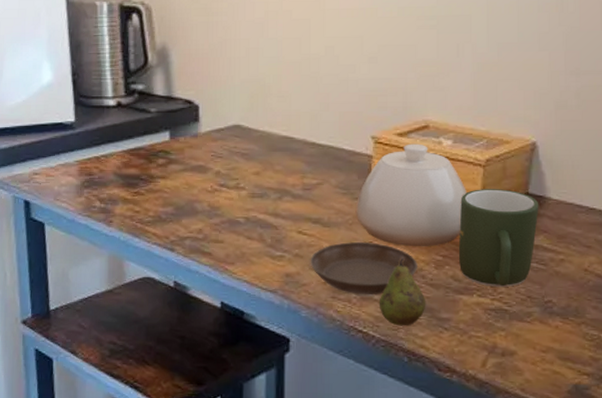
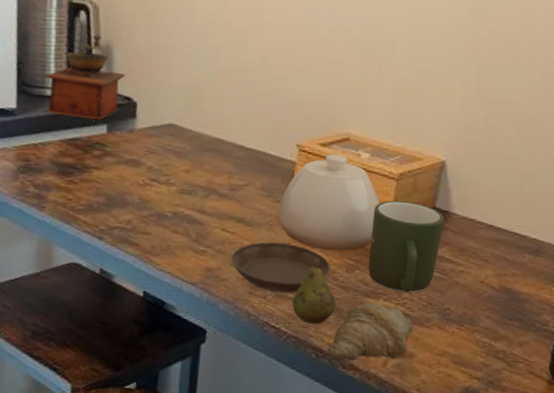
coffee grinder: none [101,37,184,126] -> present [44,34,125,120]
croissant: none [420,299,512,363] -> present [327,303,413,361]

